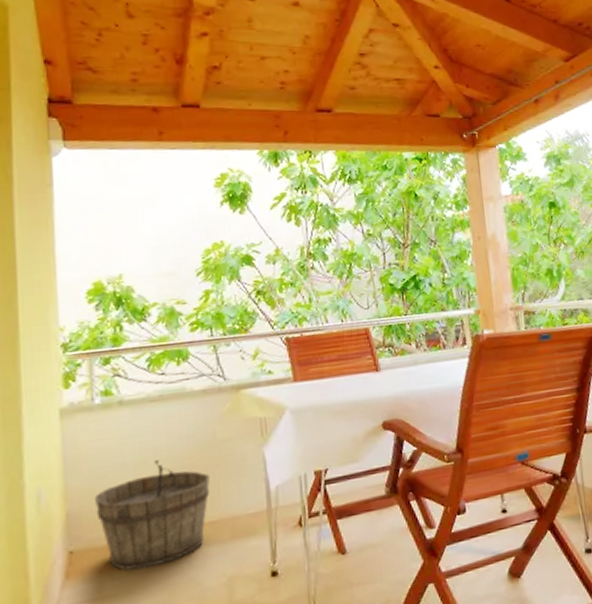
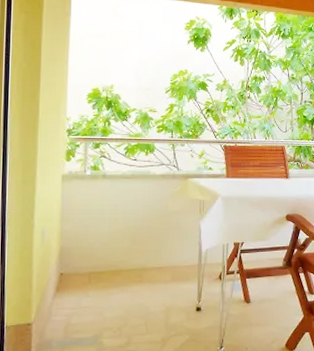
wooden bucket: present [94,459,210,571] -> none [80,219,160,293]

